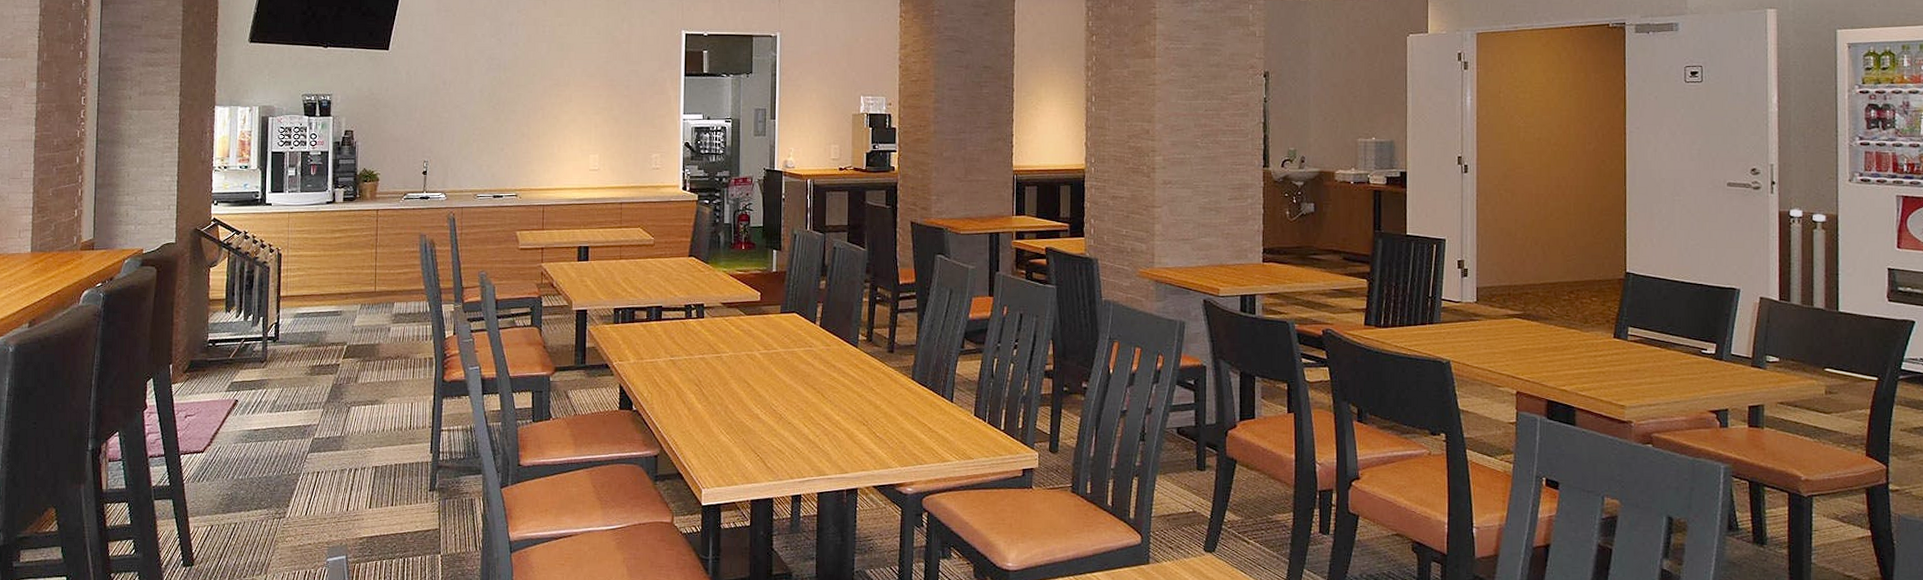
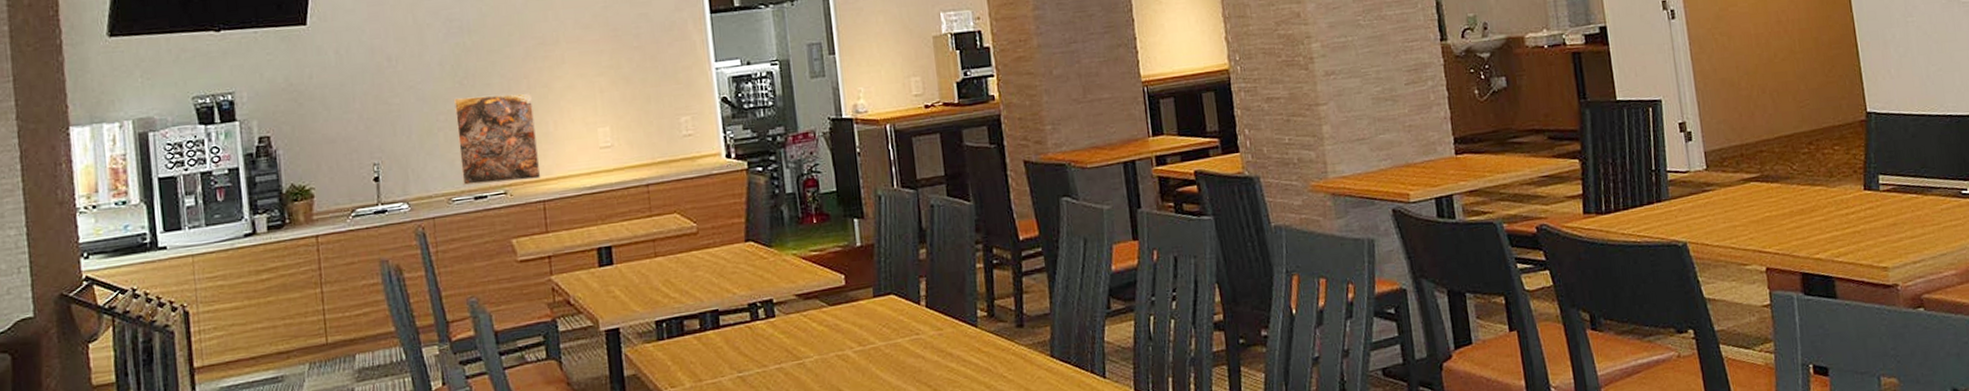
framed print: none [486,118,544,188] -> present [453,92,541,186]

